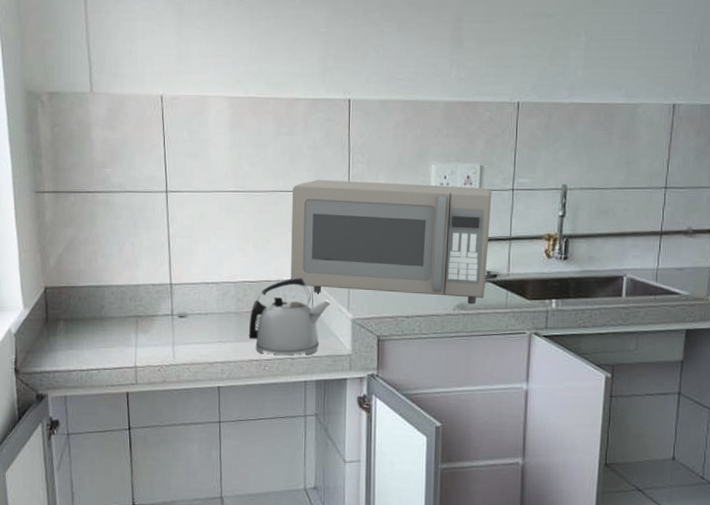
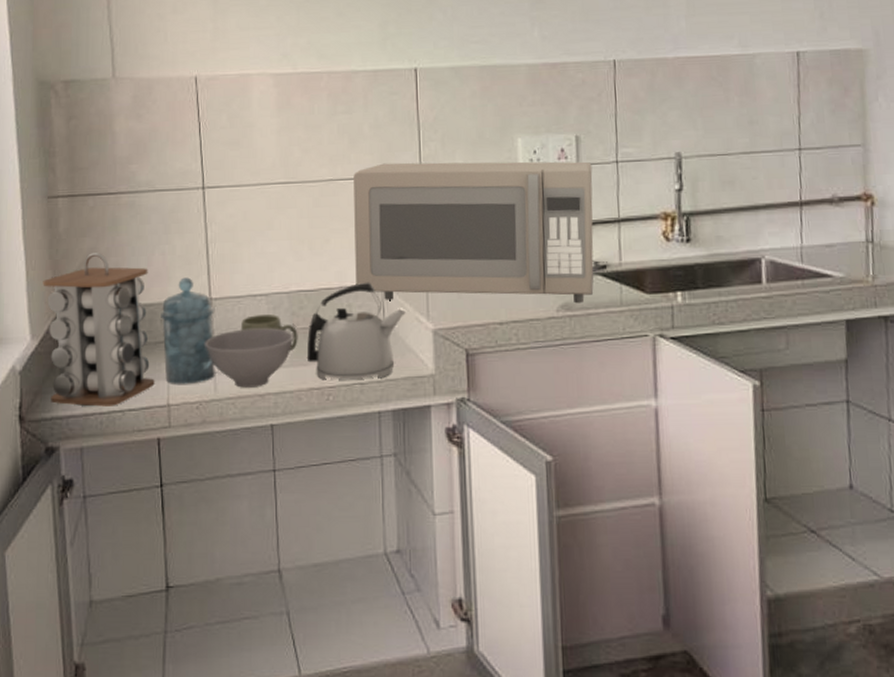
spice rack: none [32,241,125,365] -> present [43,253,155,407]
canister: none [130,265,174,351] -> present [161,277,215,384]
bowl: none [165,310,239,357] -> present [203,328,294,388]
mug: none [195,299,242,329] -> present [240,315,298,351]

